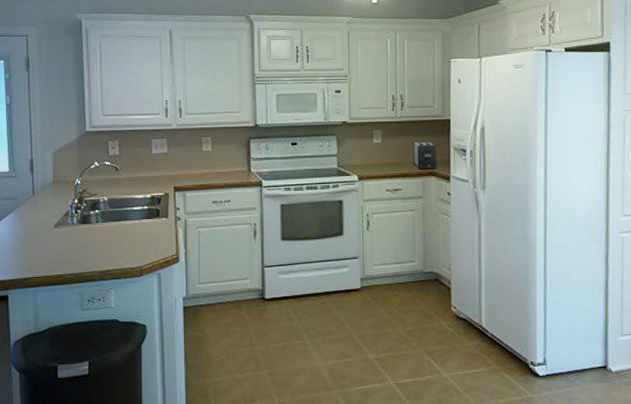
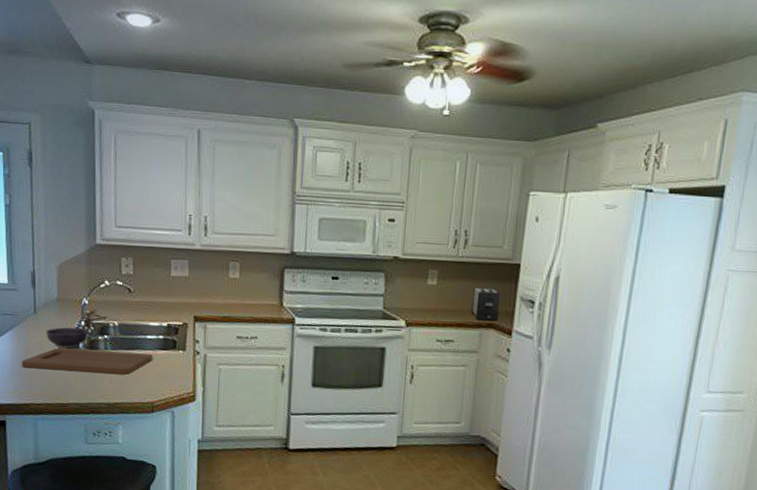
cutting board: none [21,224,139,245] -> present [21,347,153,375]
bowl: none [44,205,81,225] -> present [46,327,88,348]

